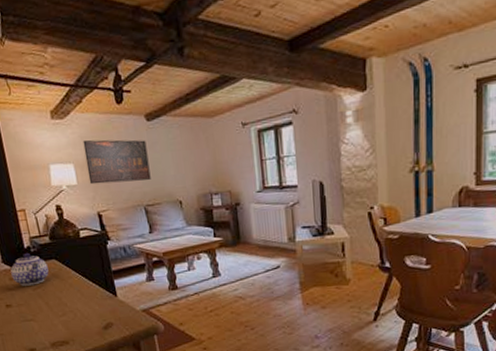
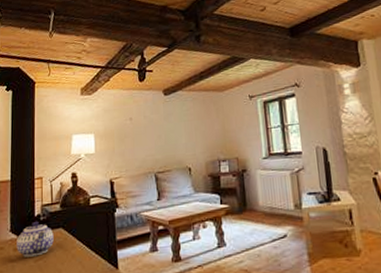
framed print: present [83,139,151,185] -> none [105,112,164,153]

